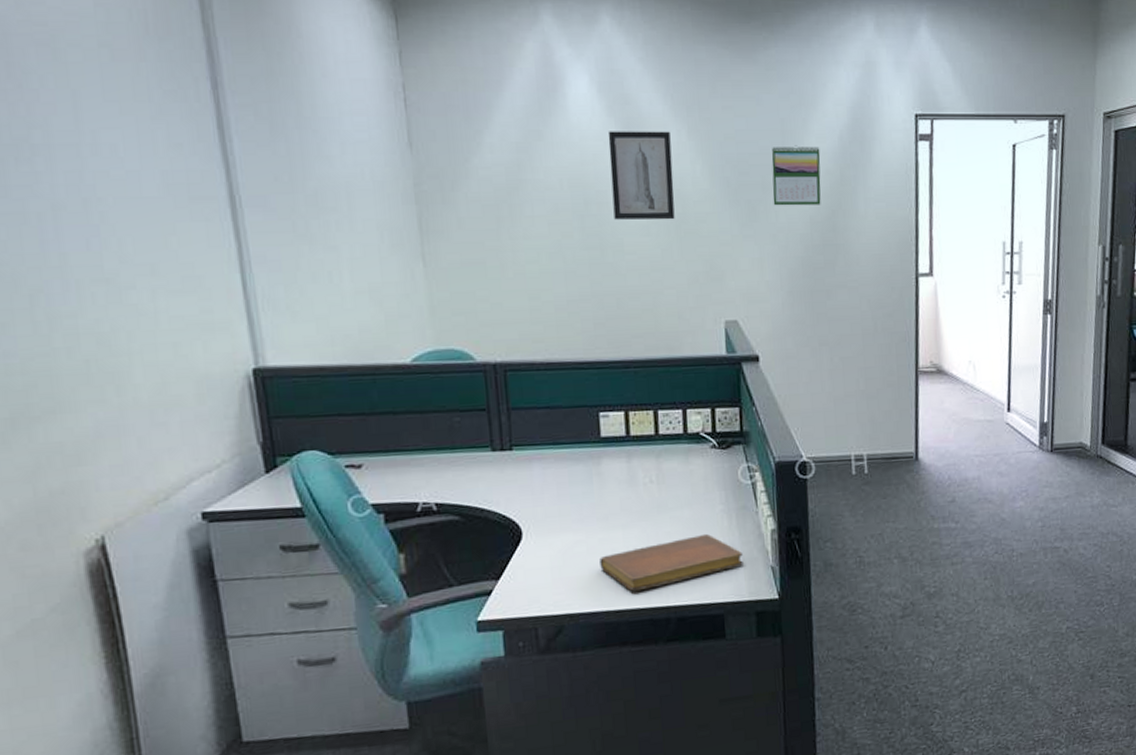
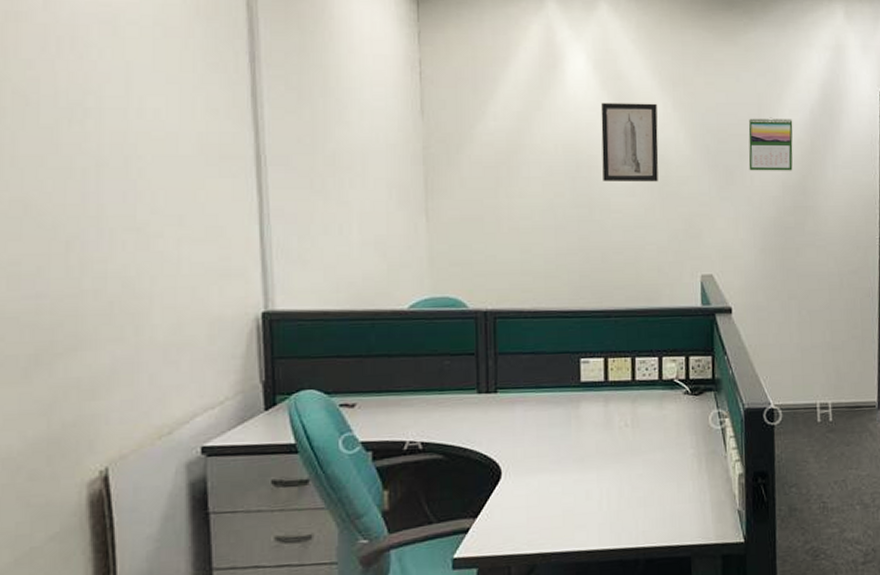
notebook: present [599,533,745,592] -> none [574,476,713,533]

